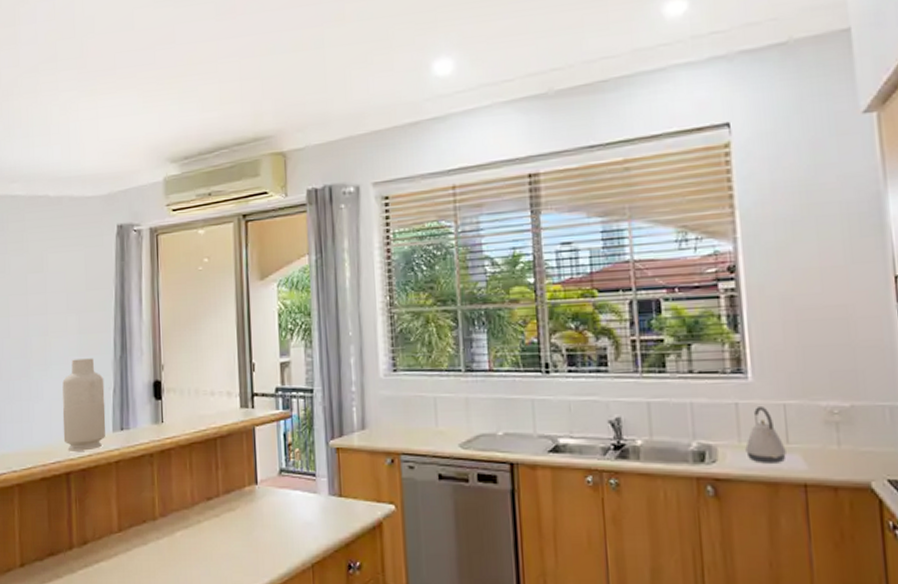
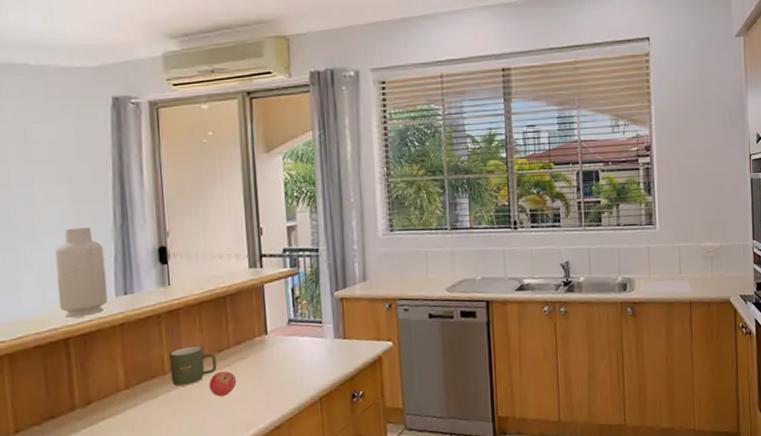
mug: none [160,491,206,535] -> present [169,345,217,387]
fruit: none [197,522,225,550] -> present [209,371,237,397]
kettle: present [745,407,786,464] -> none [653,249,679,290]

